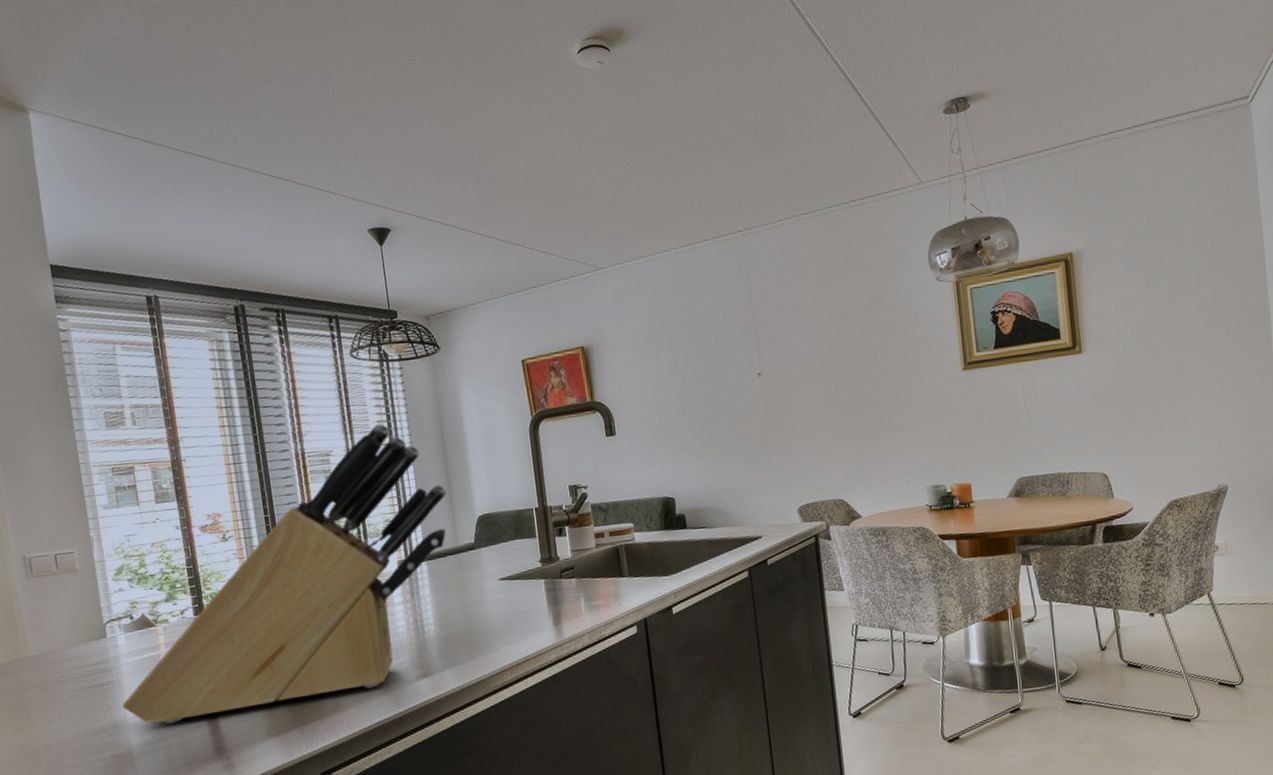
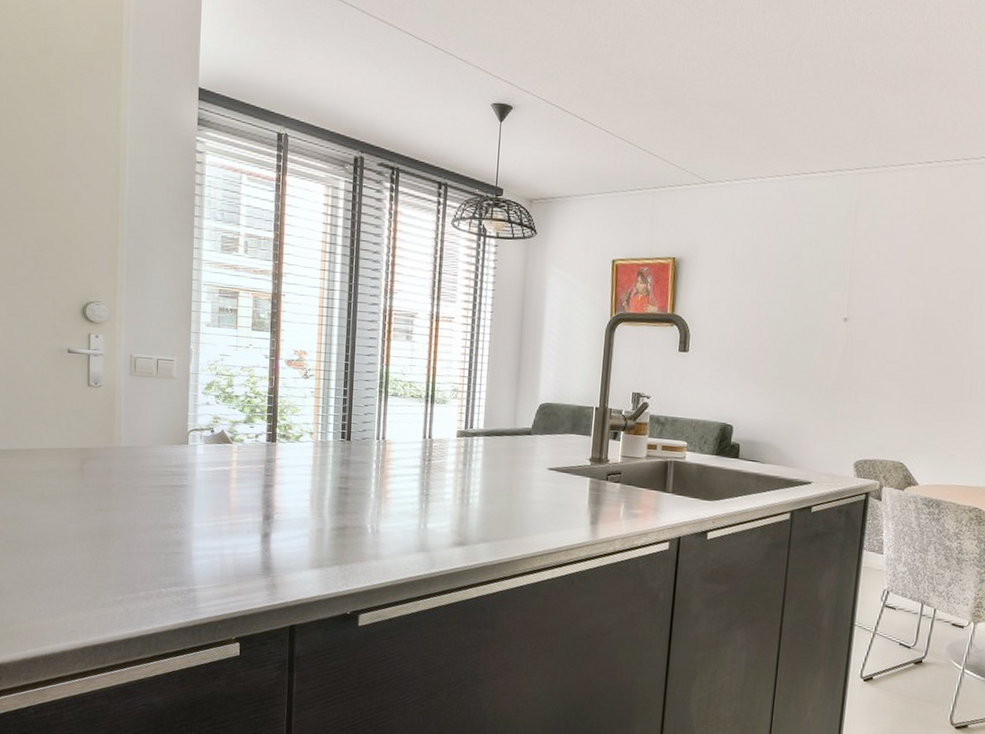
knife block: present [122,423,447,724] -> none [191,295,516,545]

